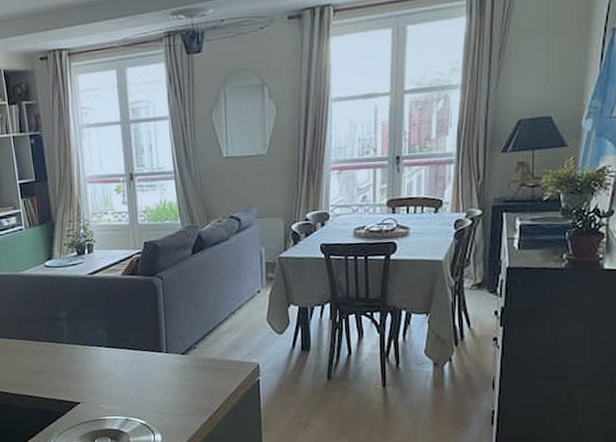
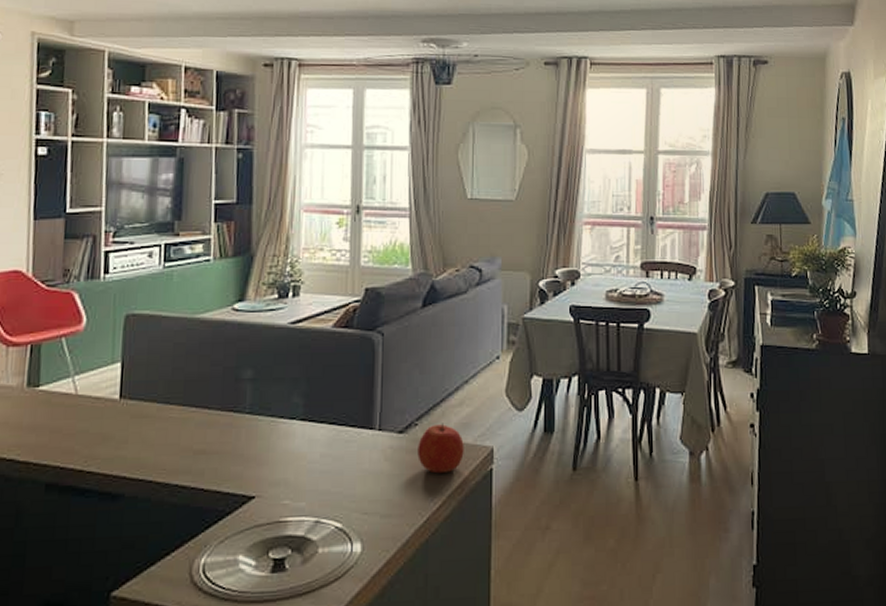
apple: none [198,346,235,384] -> present [417,423,464,474]

